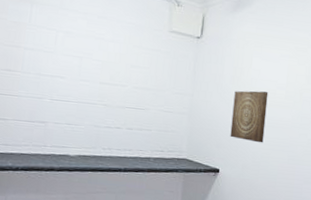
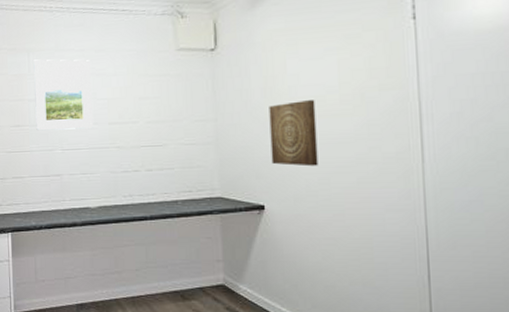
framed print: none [28,12,92,84] -> present [33,59,93,131]

